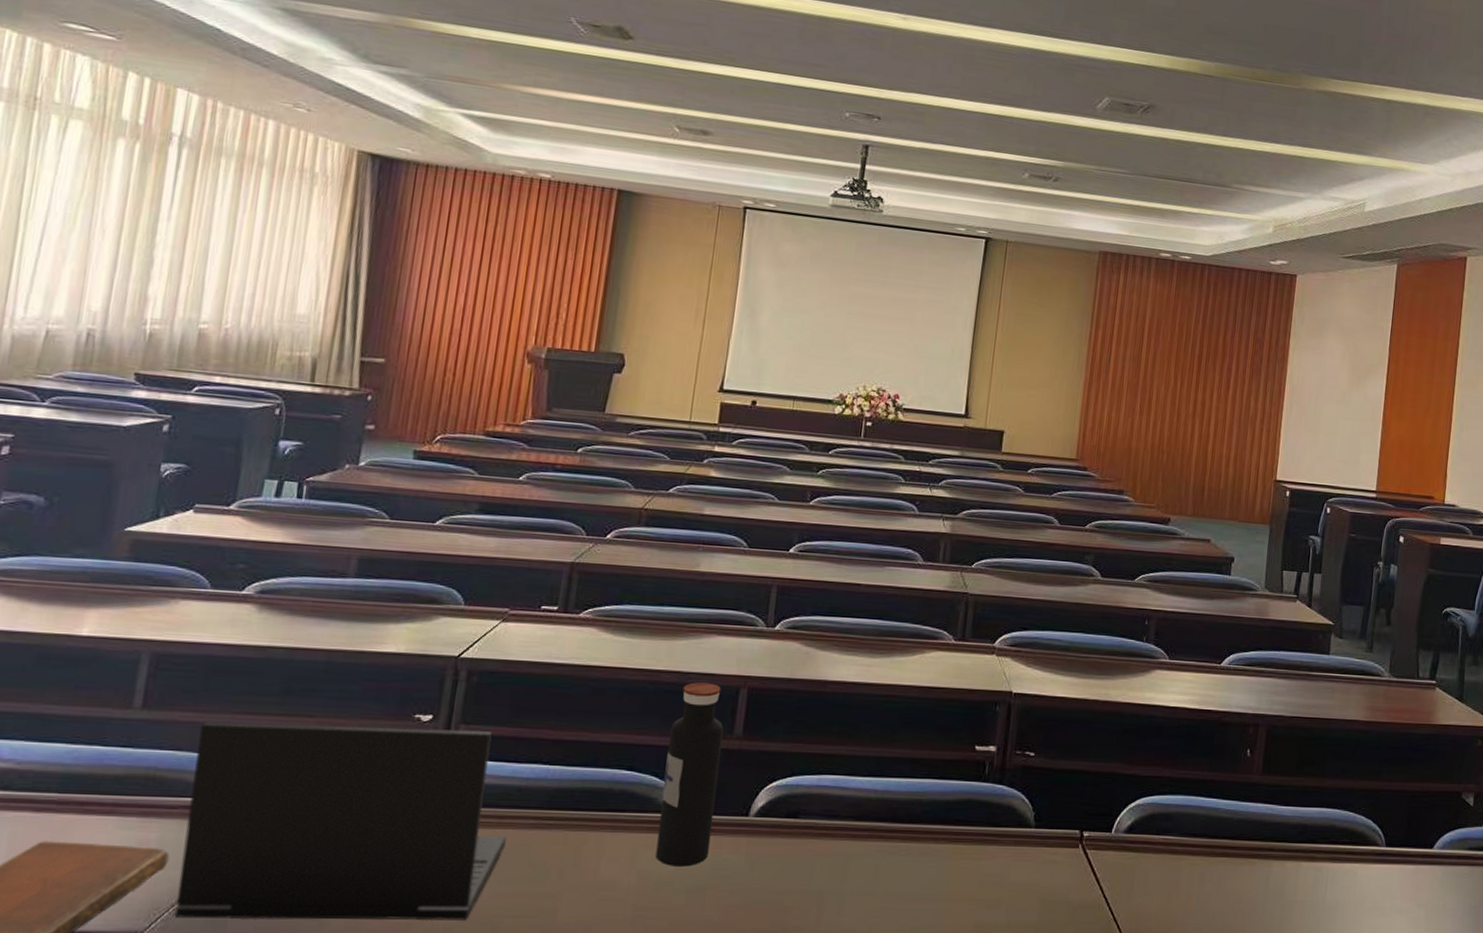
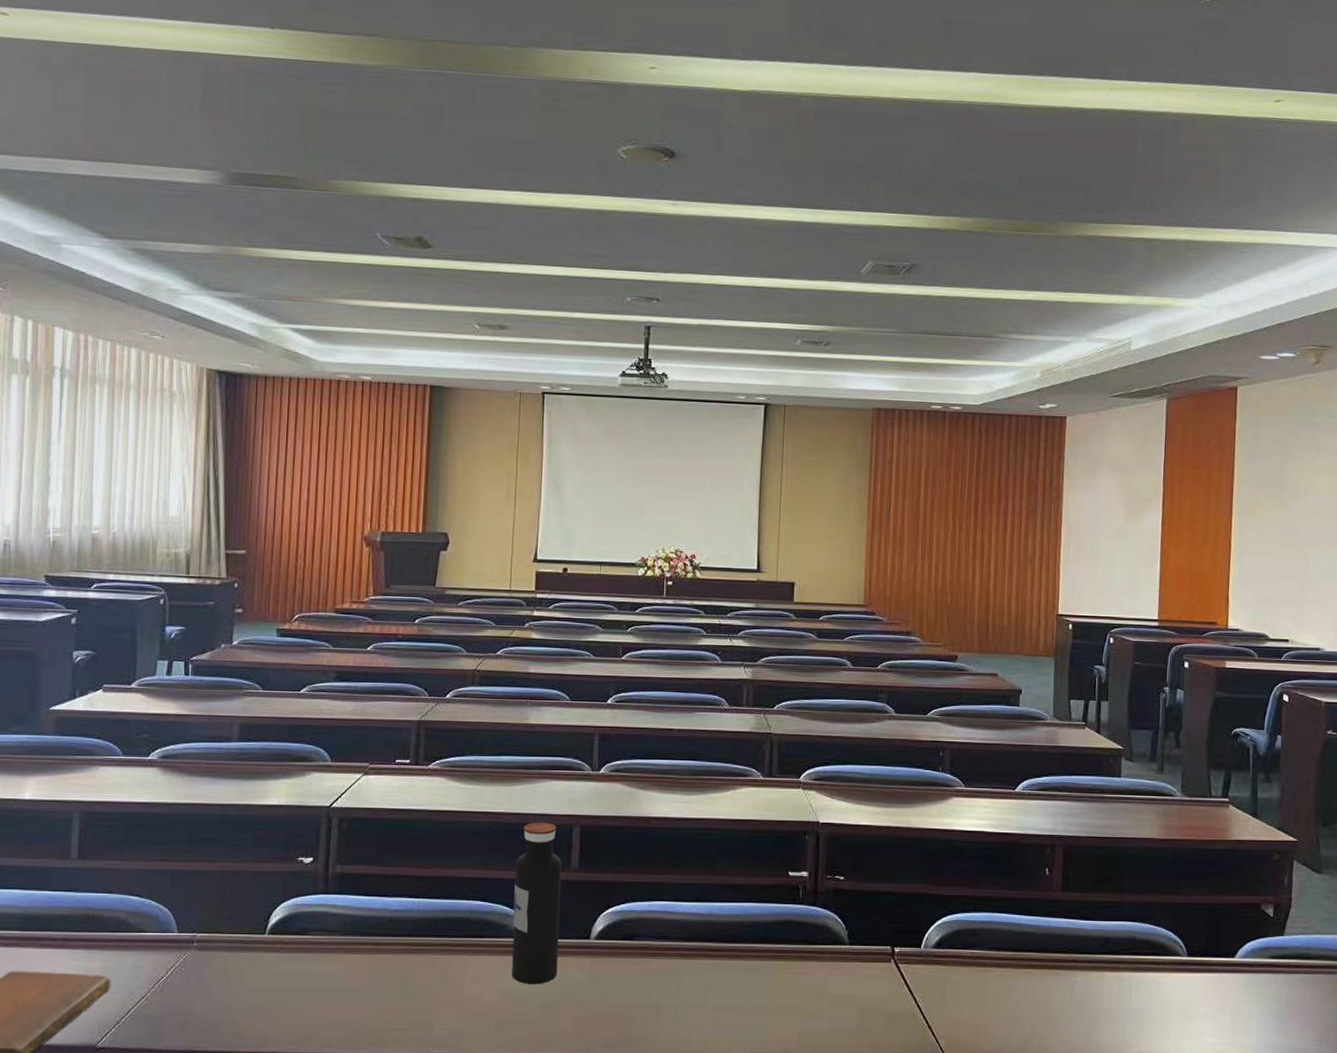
laptop: present [174,722,506,920] -> none [120,868,384,1033]

